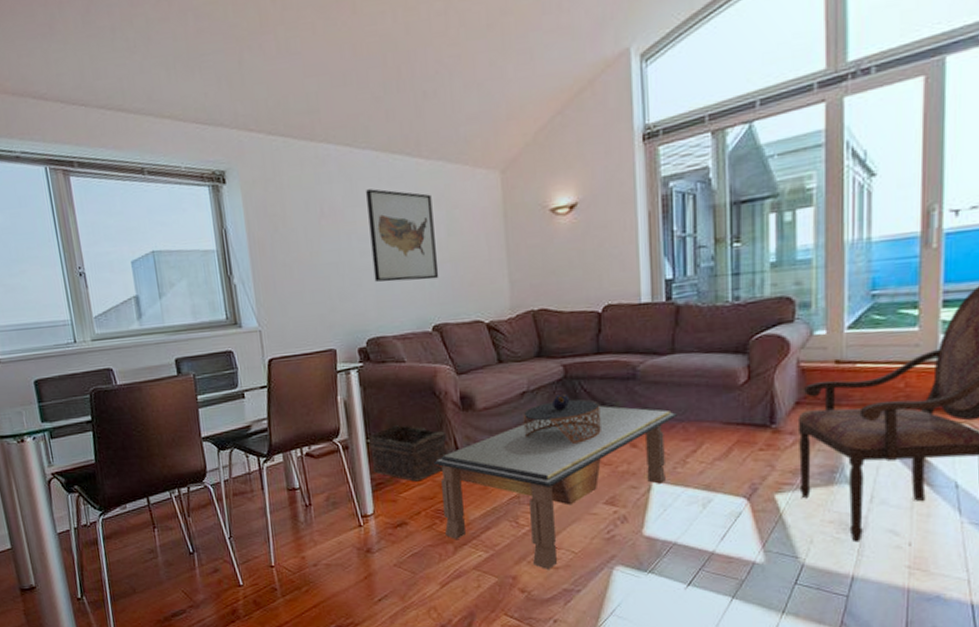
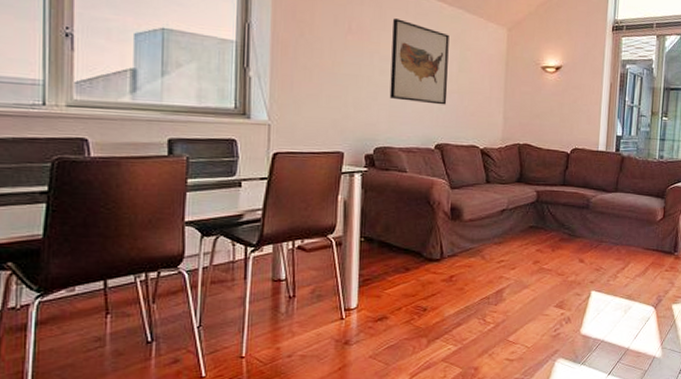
basket: present [369,424,447,482] -> none [362,227,435,280]
coffee table: present [434,406,677,571] -> none [420,227,614,362]
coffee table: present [522,395,601,444] -> none [500,215,561,256]

